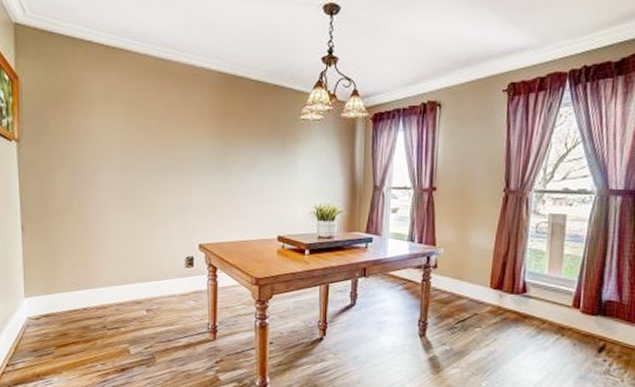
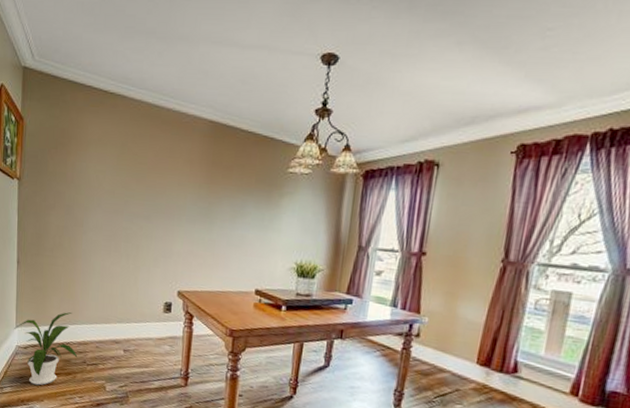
house plant: none [23,276,97,357] -> present [14,312,78,386]

